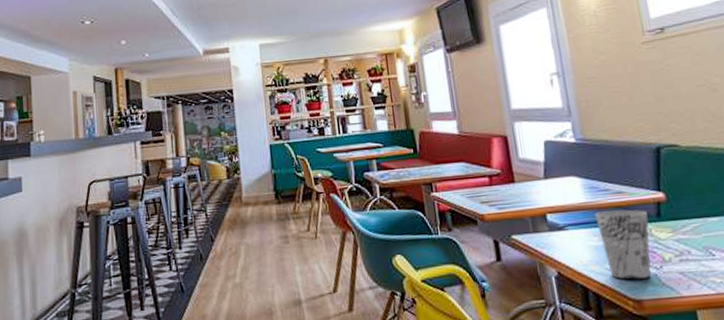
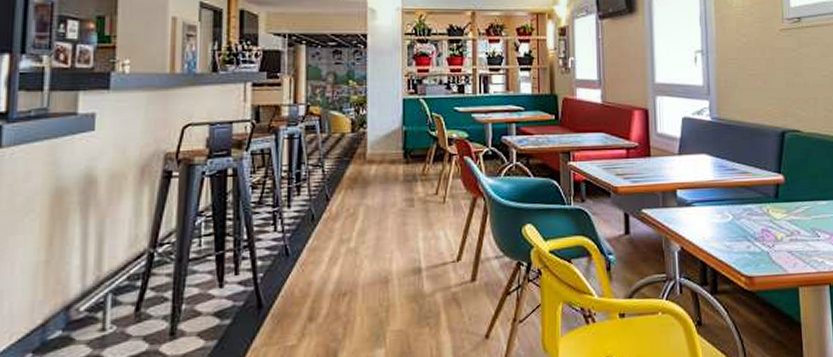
cup: present [595,209,651,280] -> none [721,189,767,258]

